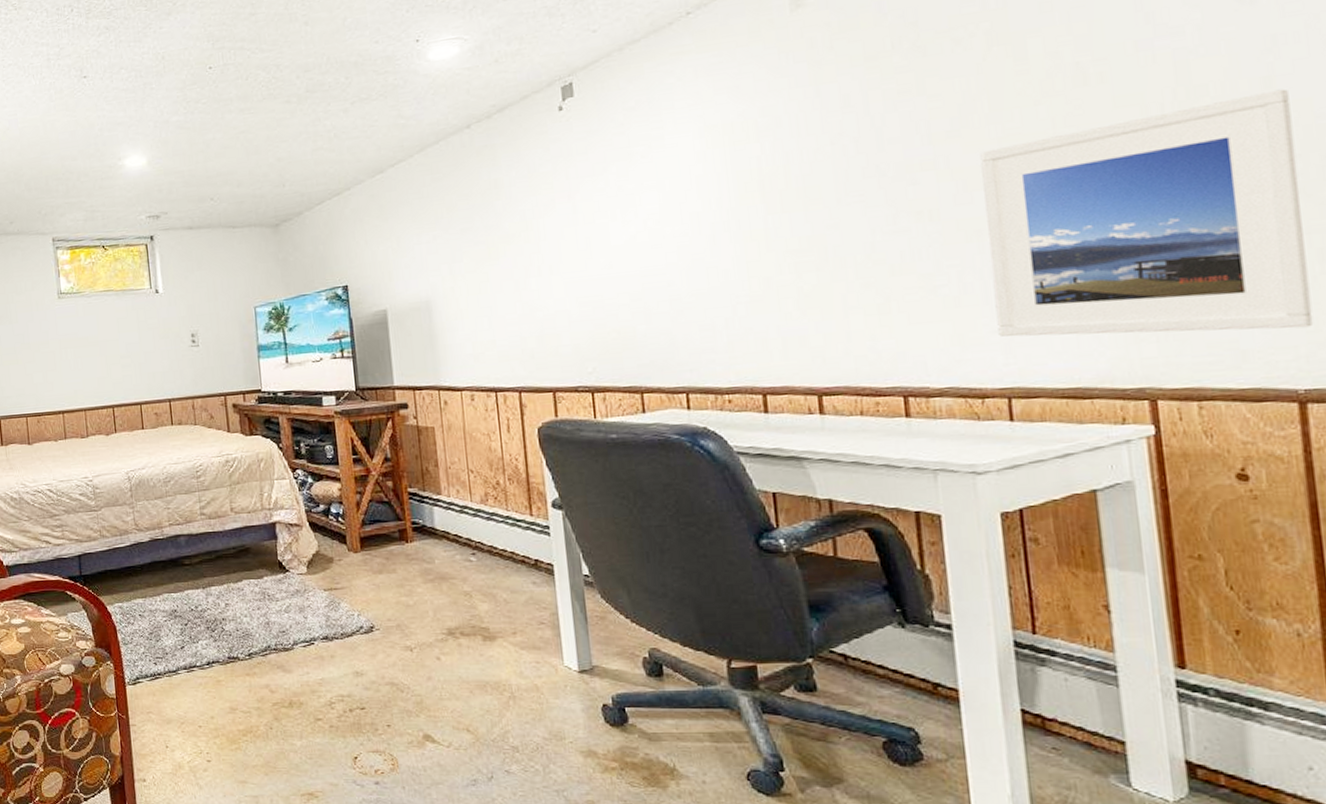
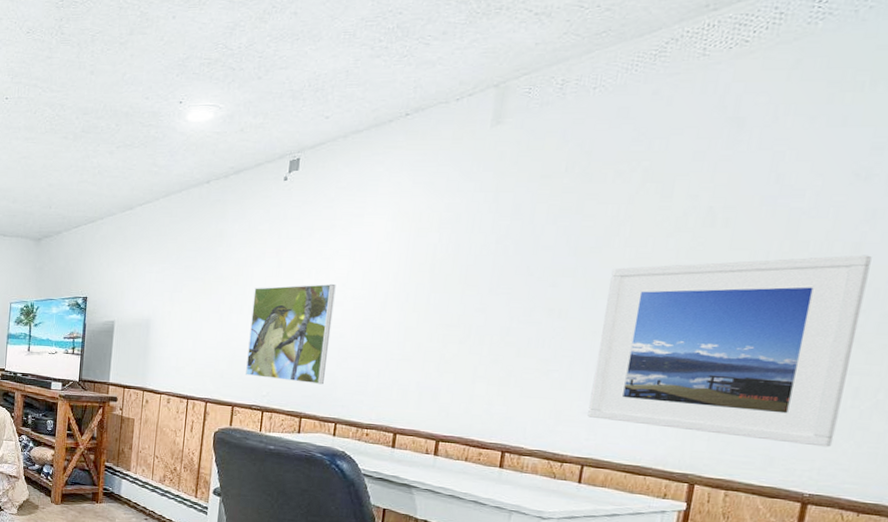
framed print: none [550,222,661,351] -> present [246,283,336,385]

